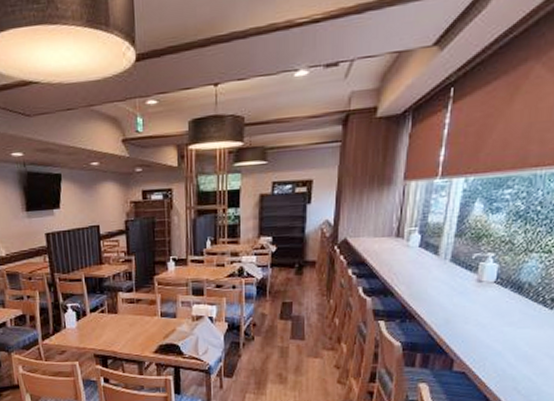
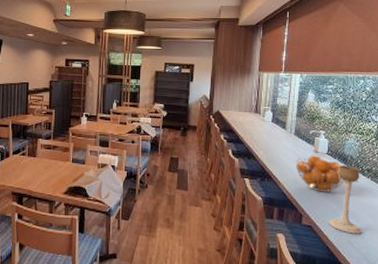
fruit basket: none [448,285,517,332] -> present [295,155,345,194]
candle holder: none [489,295,540,379] -> present [328,165,362,234]

